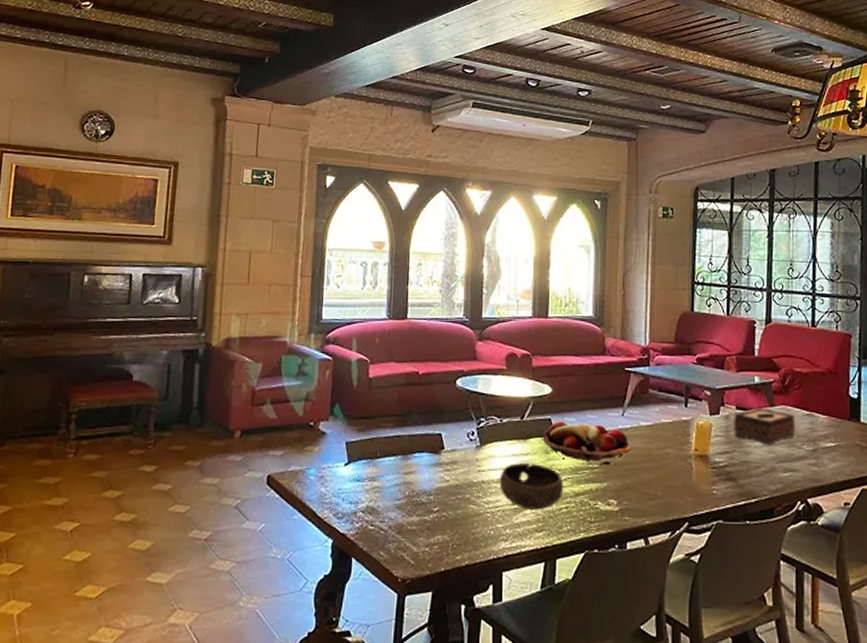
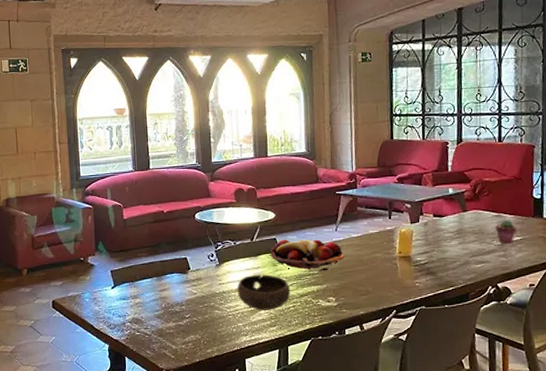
tissue box: present [734,407,796,445] -> none [432,213,486,244]
potted succulent: none [806,420,831,451] -> present [495,219,517,244]

